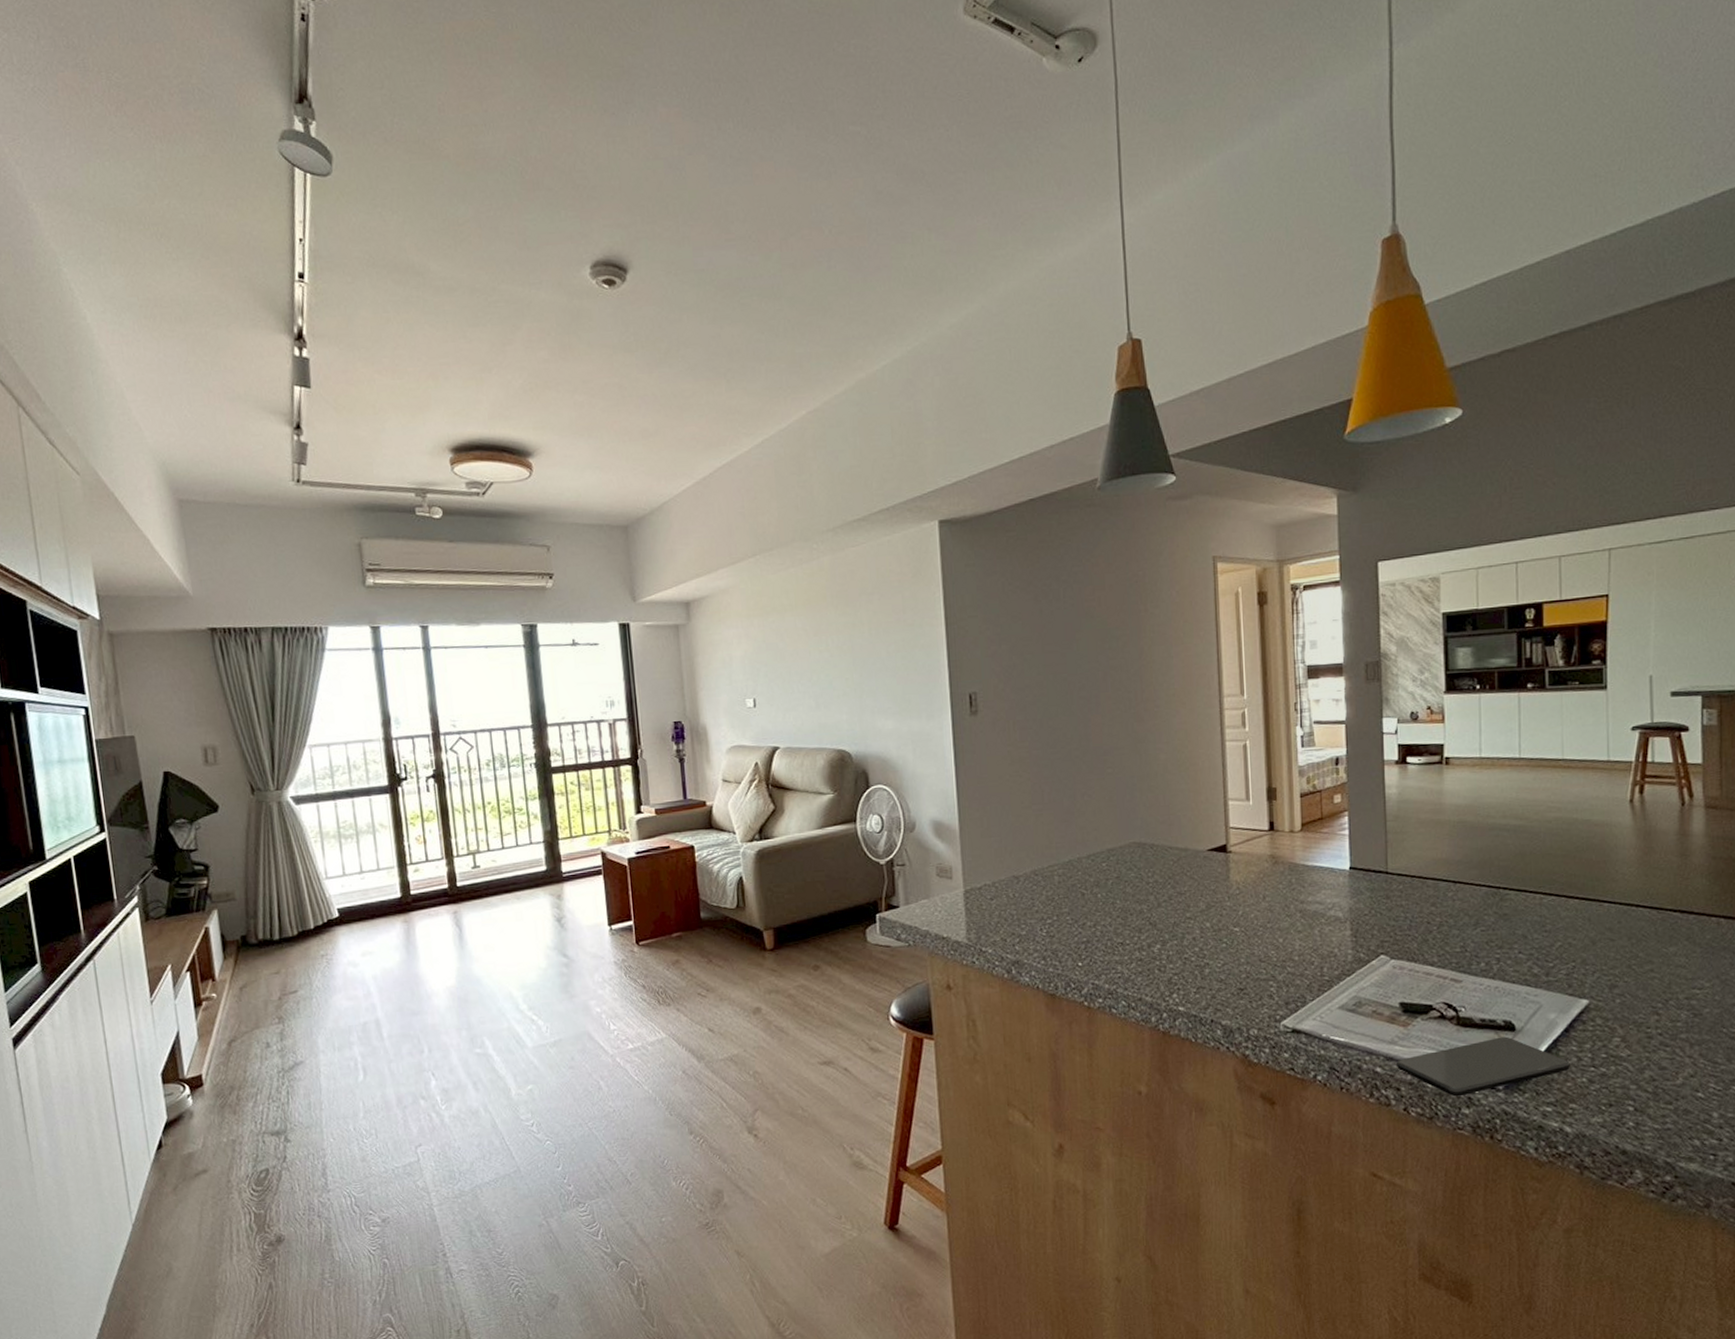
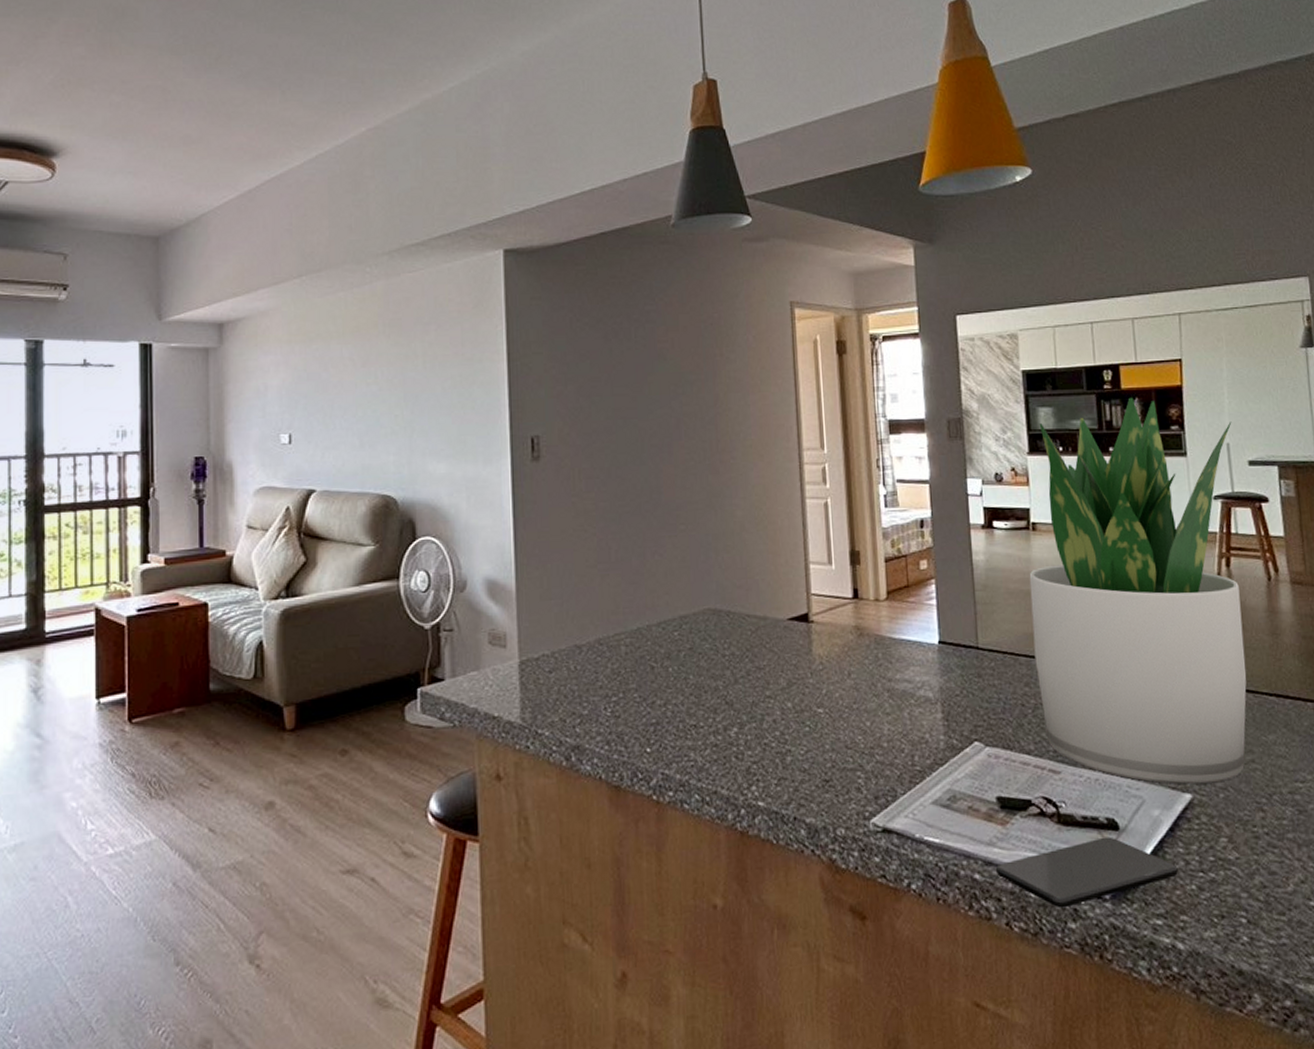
planter: none [1440,634,1657,992] -> present [1029,397,1247,785]

